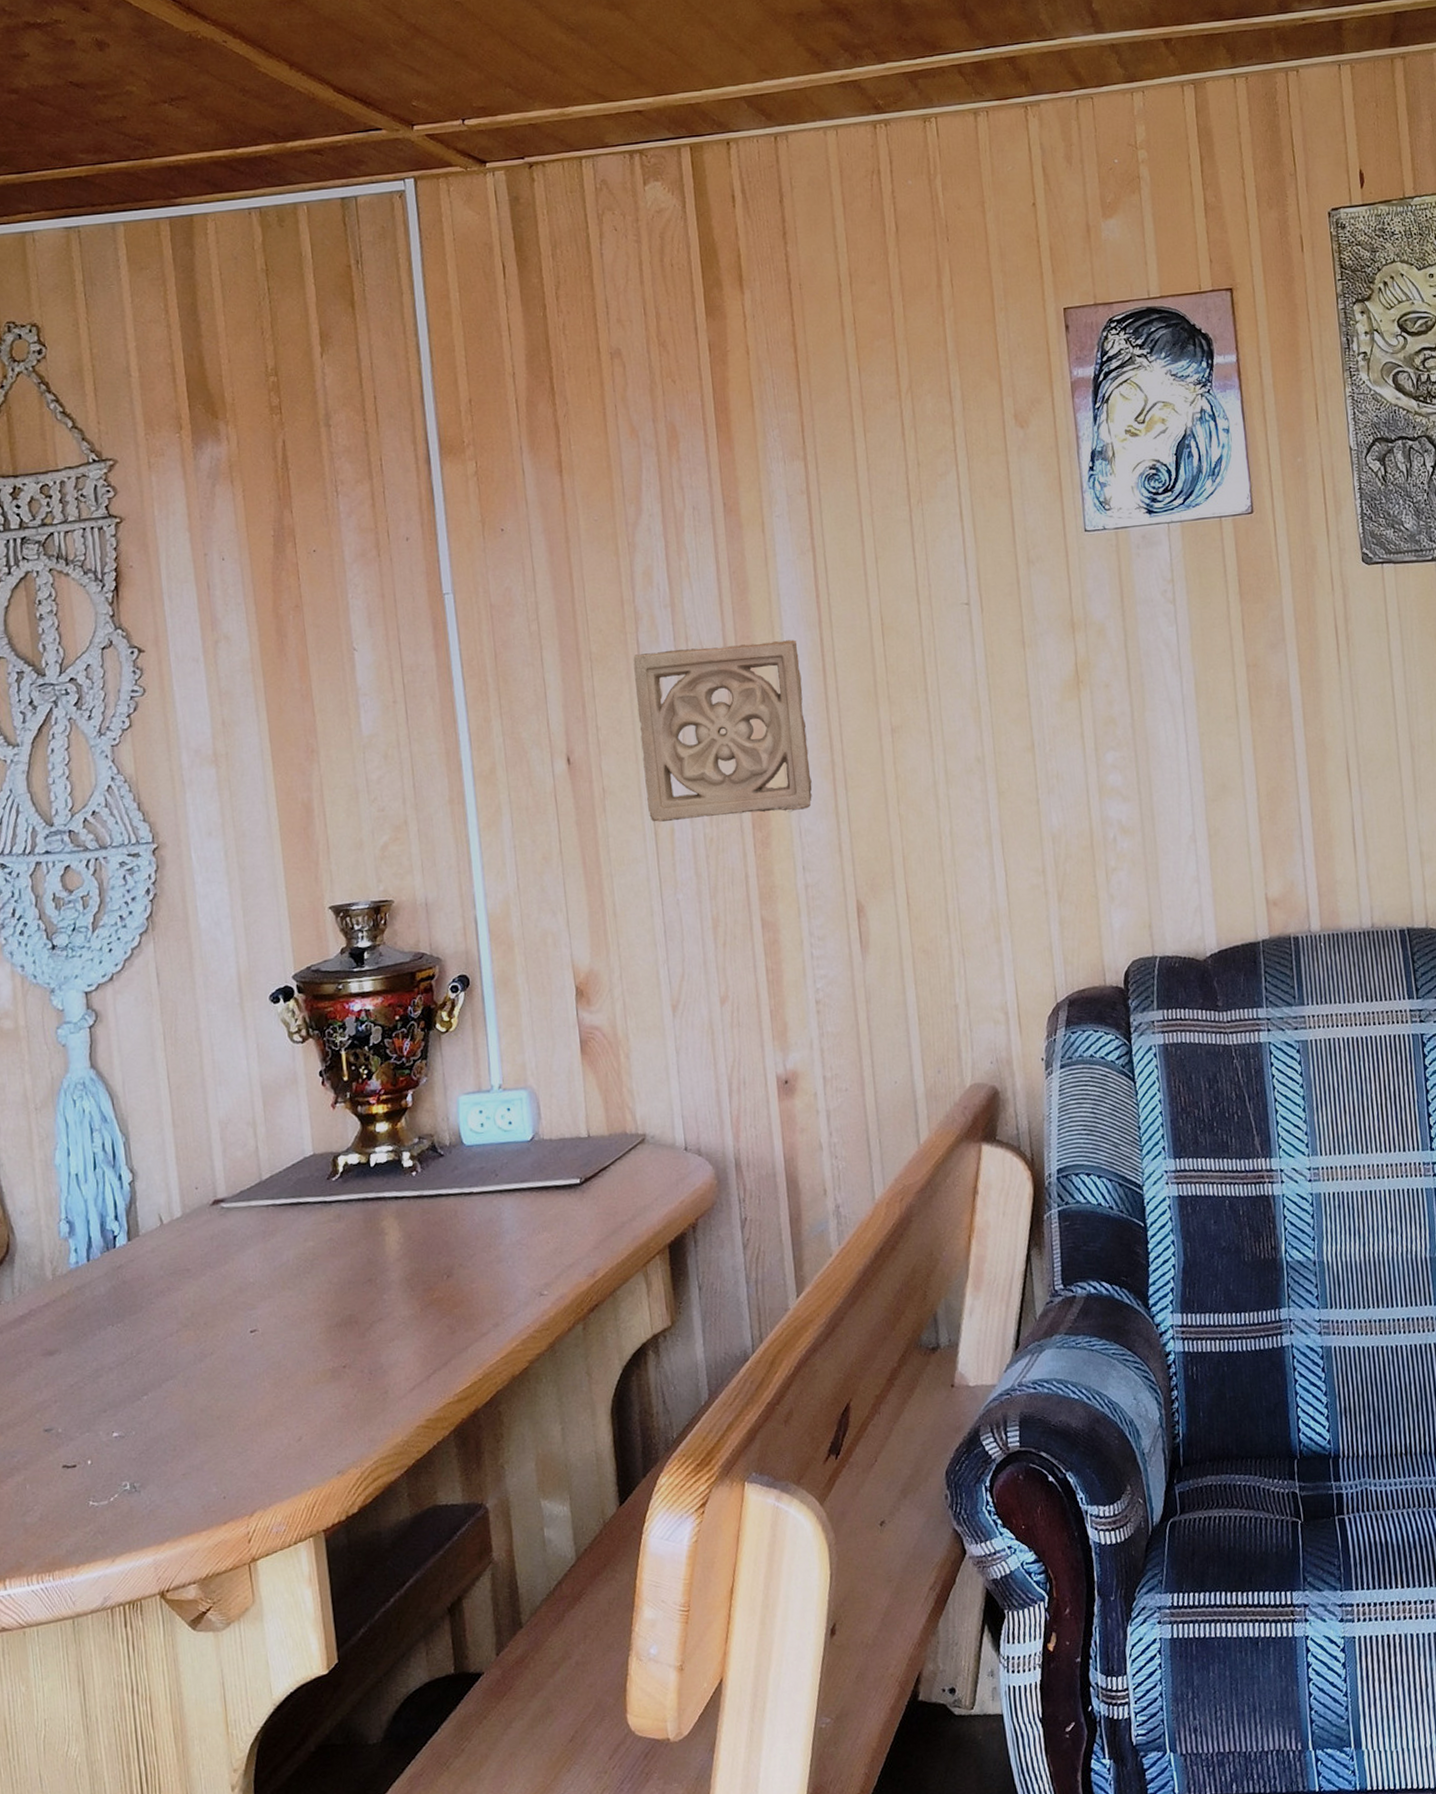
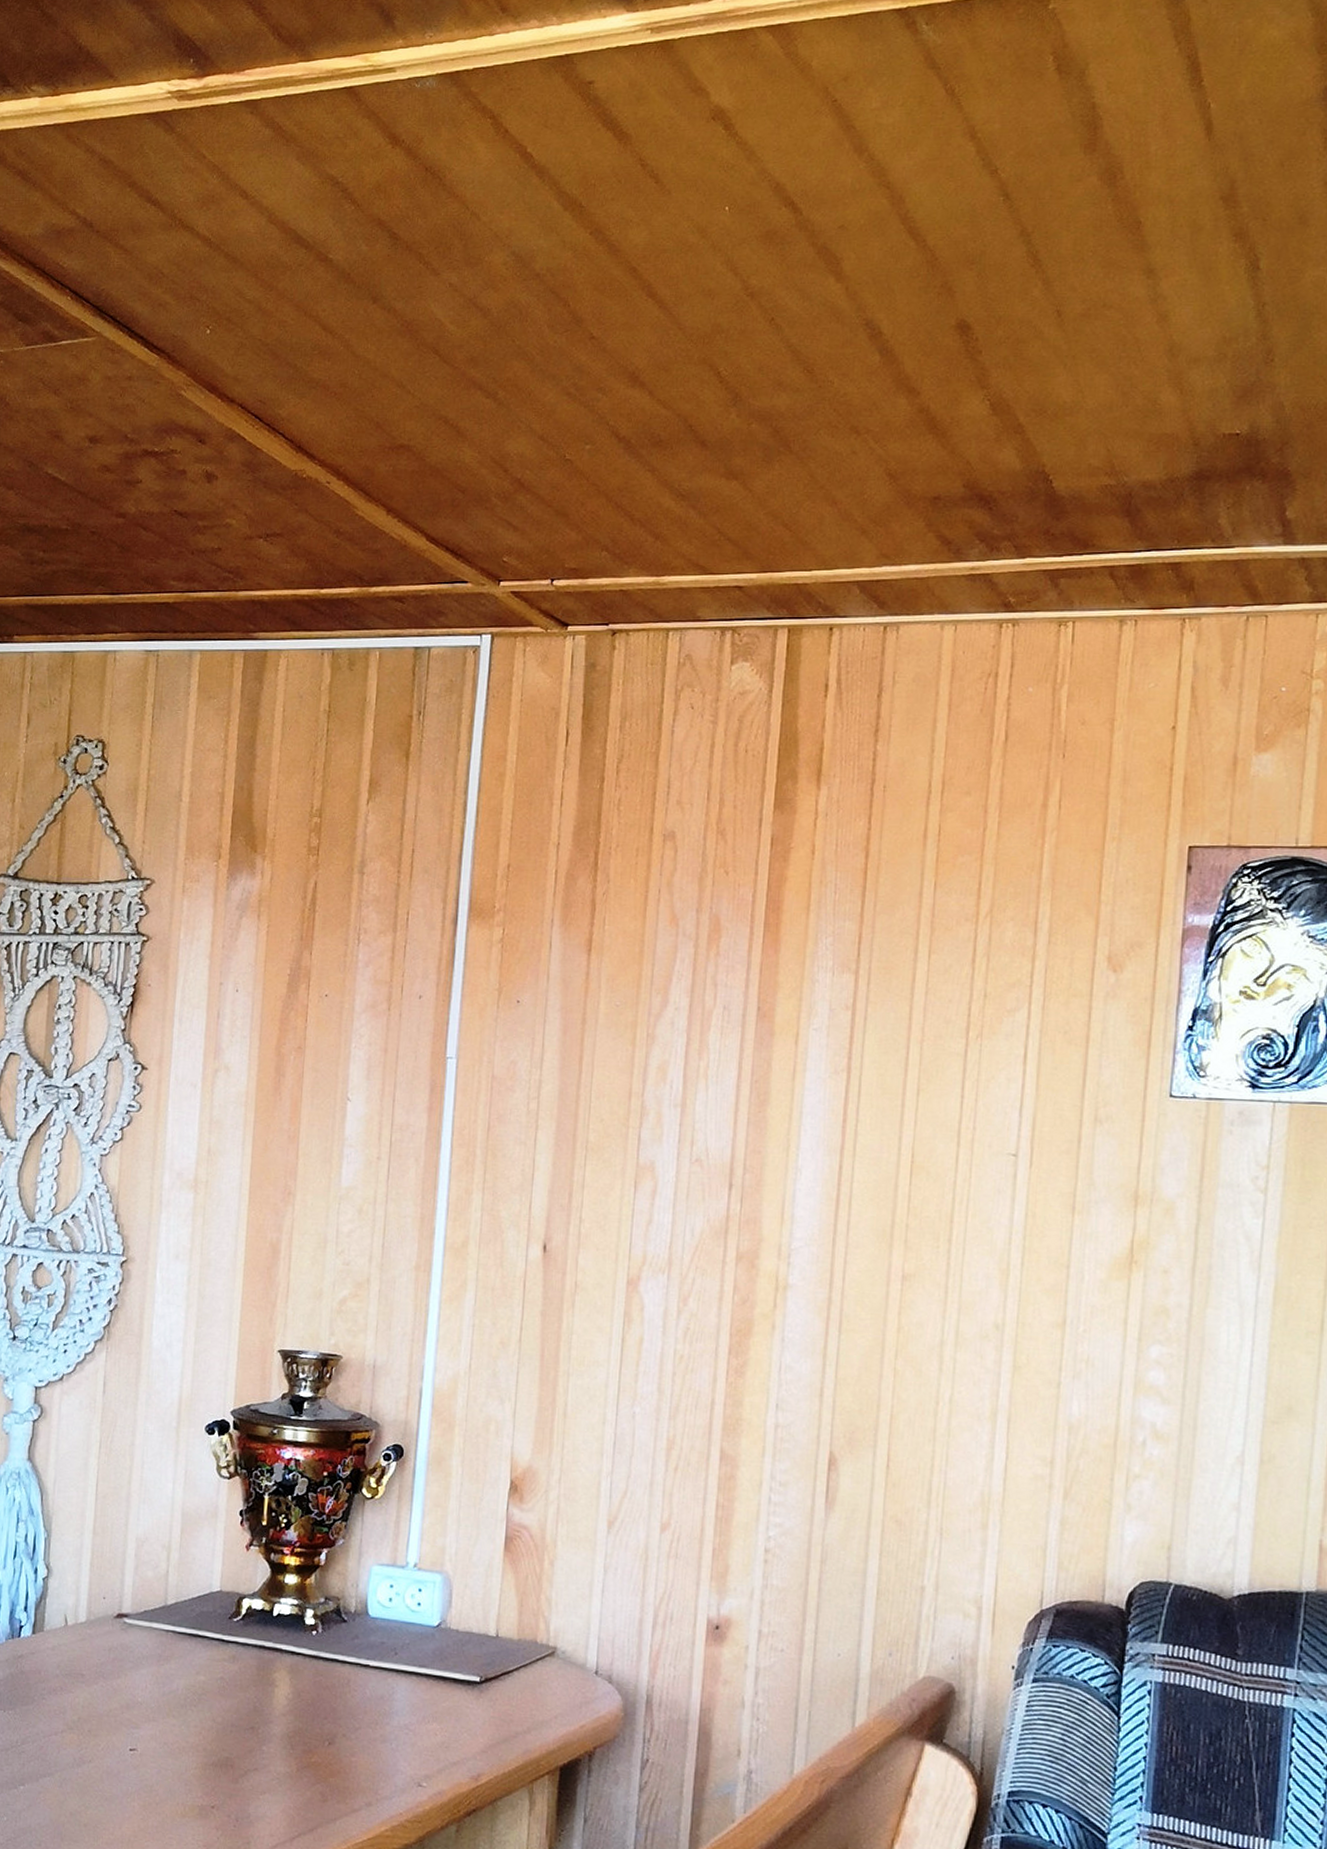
wall ornament: present [633,639,813,822] -> none [619,1151,813,1344]

